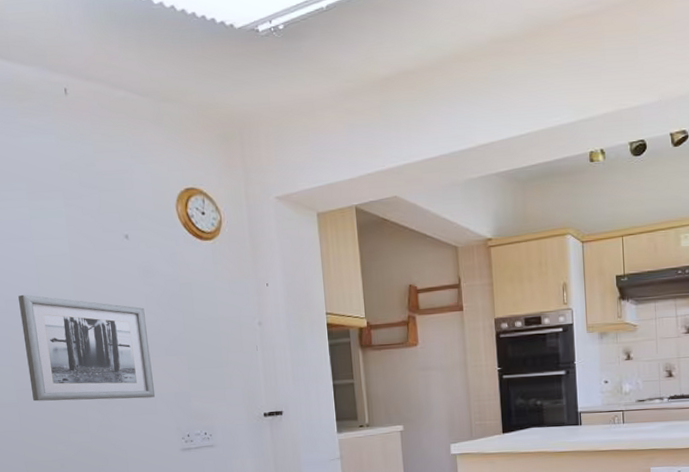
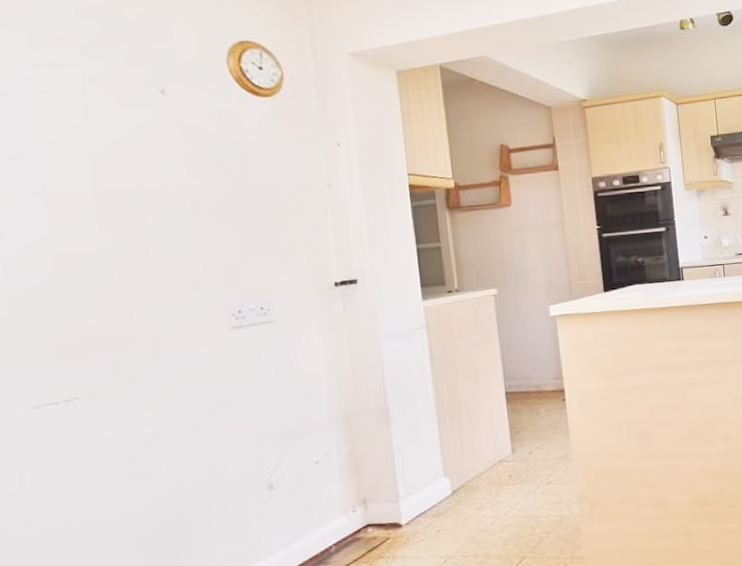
wall art: present [18,294,156,402] -> none [12,156,198,281]

